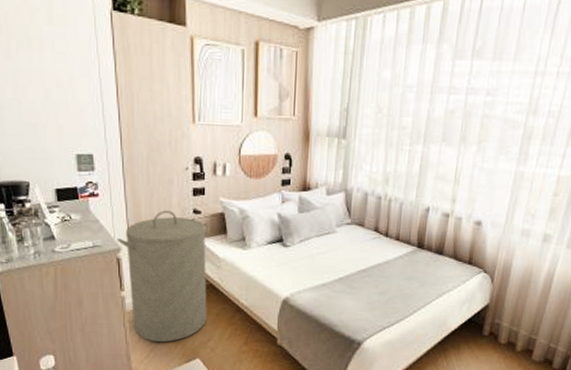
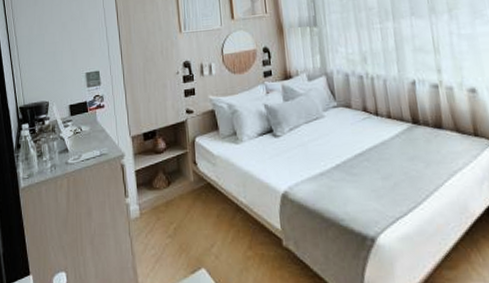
laundry hamper: present [116,210,210,343] -> none [120,113,208,252]

